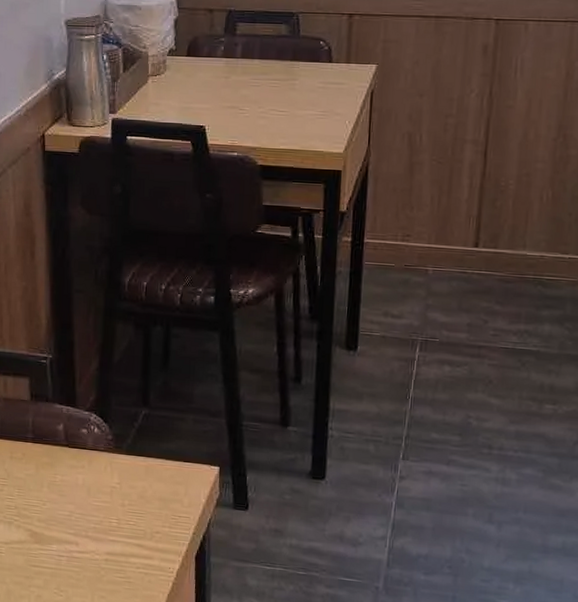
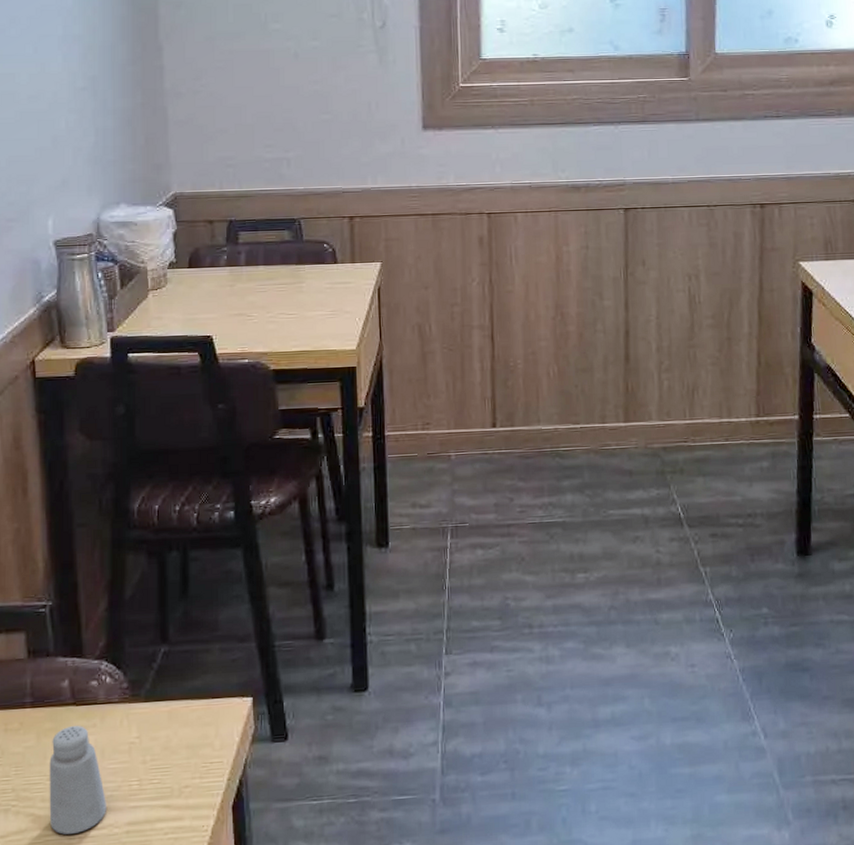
saltshaker: none [43,464,90,553] -> present [49,726,106,835]

